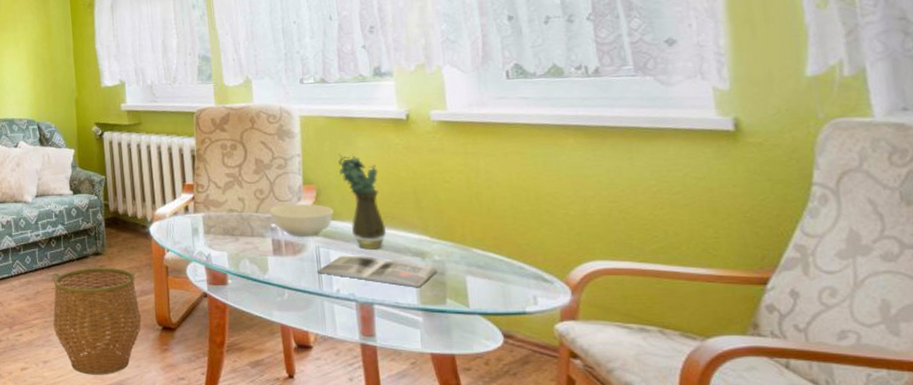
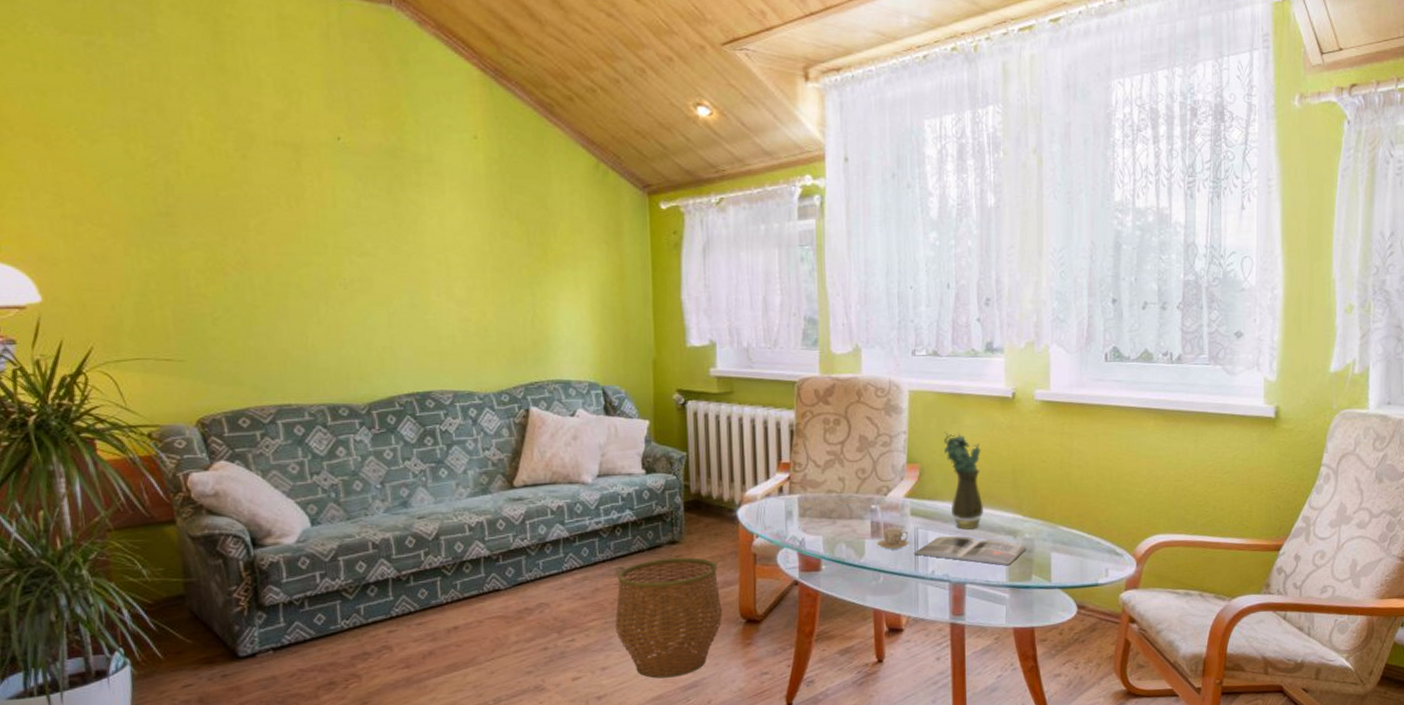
bowl: present [270,203,334,238] -> none [871,483,935,519]
teacup: none [278,246,312,267] -> present [876,528,909,550]

